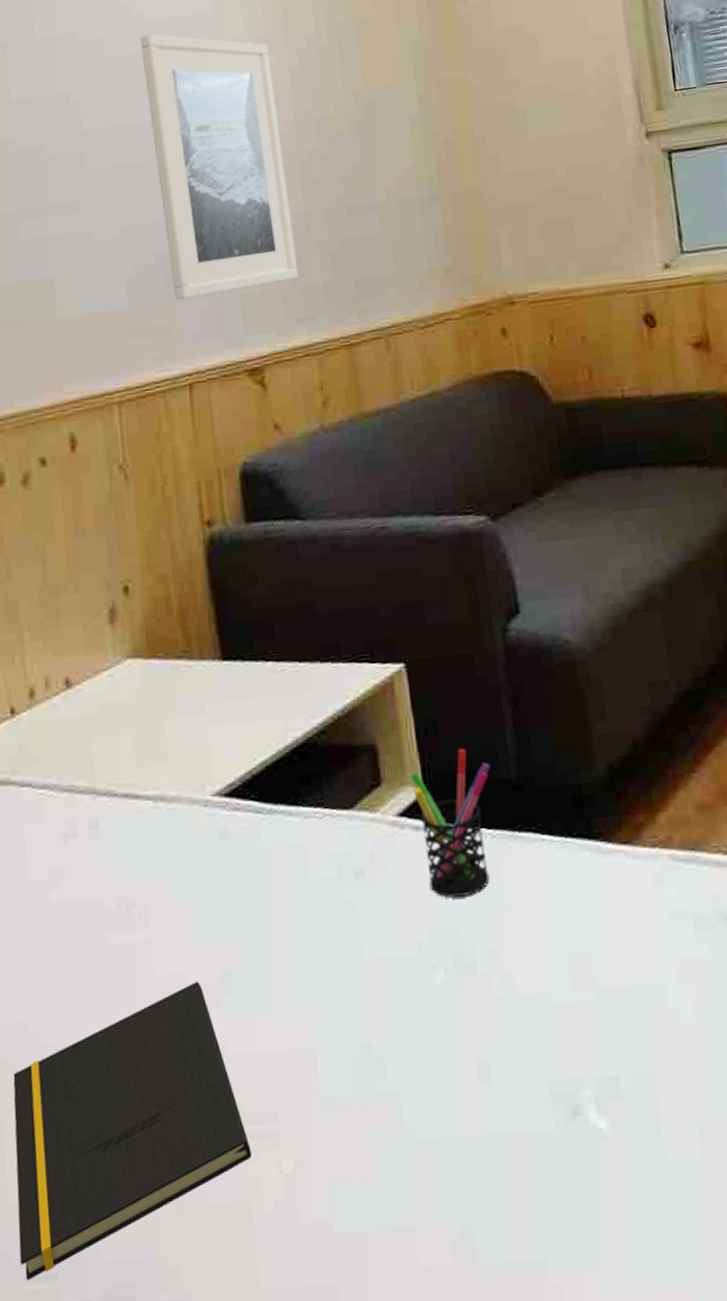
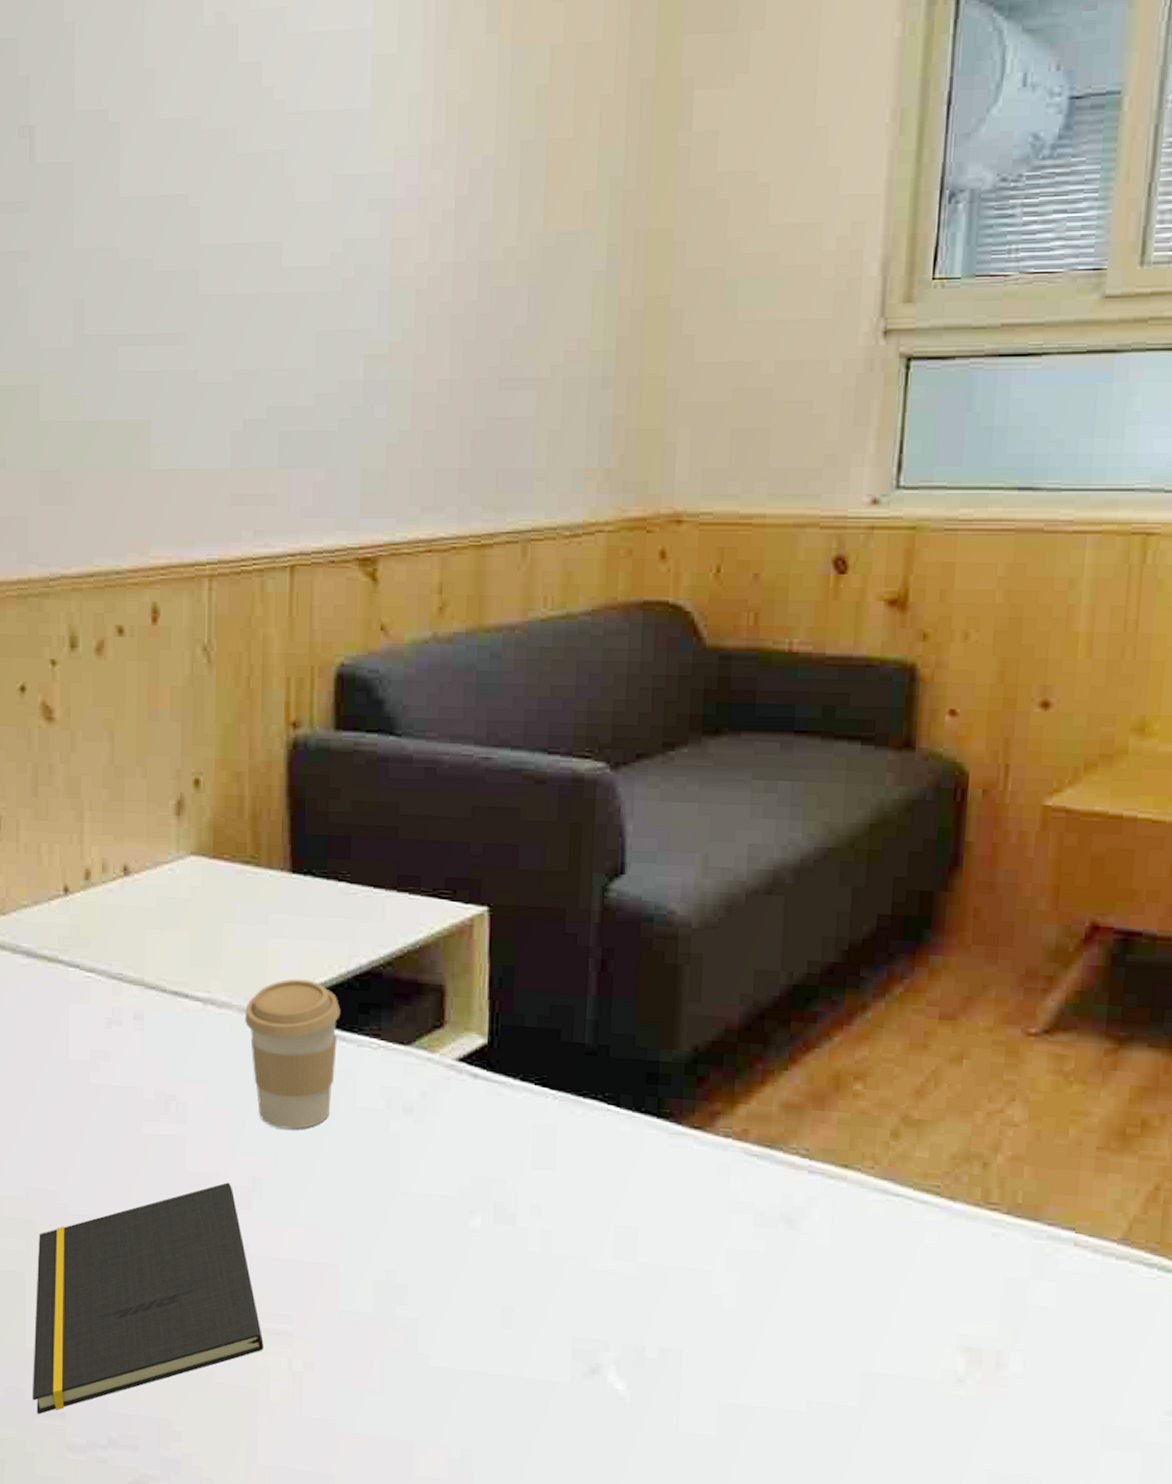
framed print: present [140,33,298,300] -> none [280,128,434,467]
coffee cup: none [194,760,287,915] -> present [245,979,341,1130]
pen holder: present [411,749,491,898] -> none [477,1005,564,1151]

